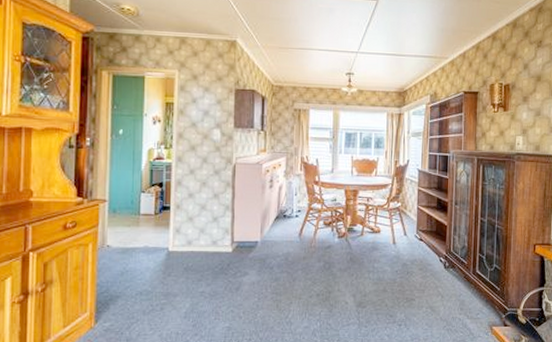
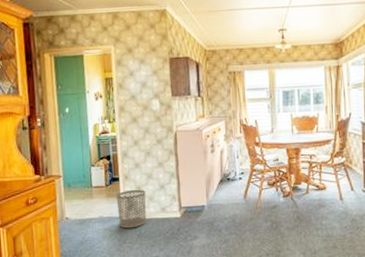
waste bin: none [165,221,197,261] -> present [116,190,147,229]

